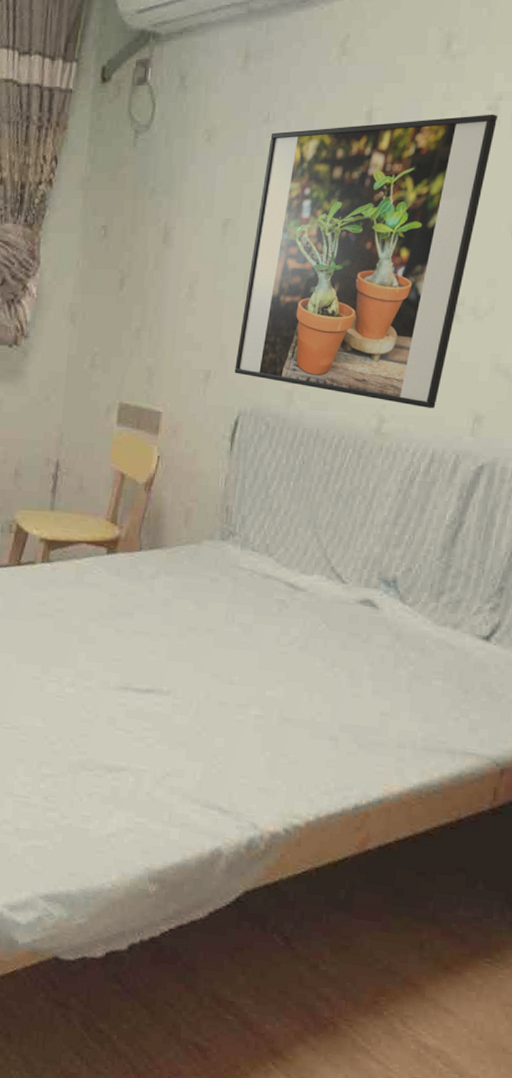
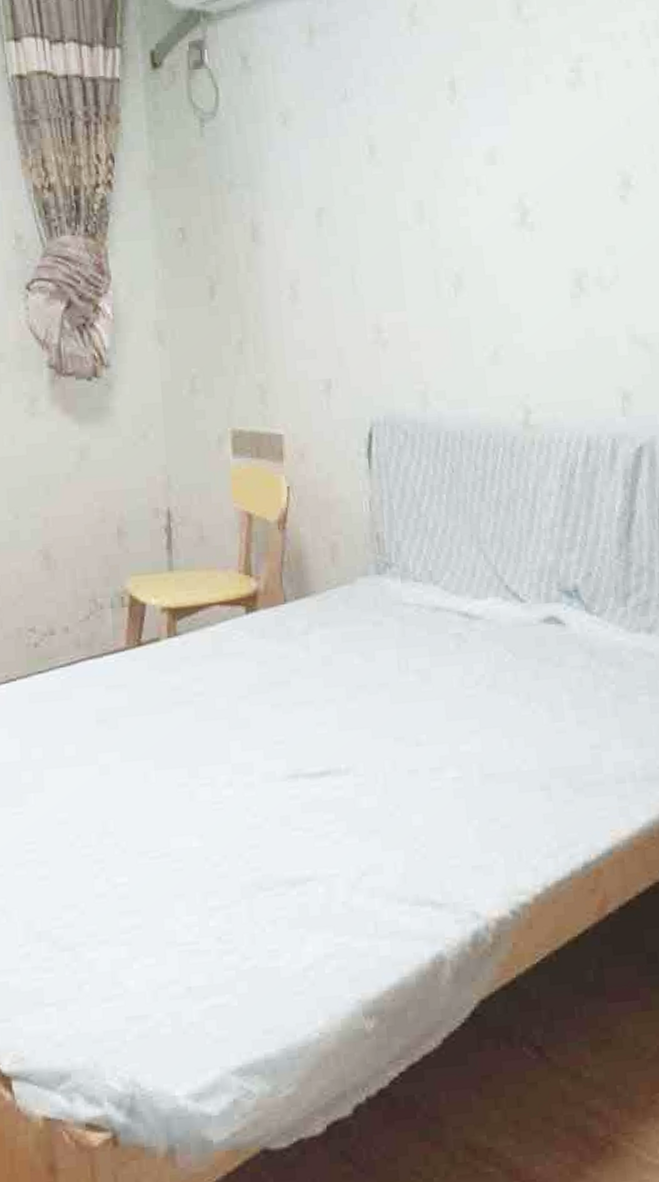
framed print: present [234,114,498,408] -> none [352,76,583,392]

